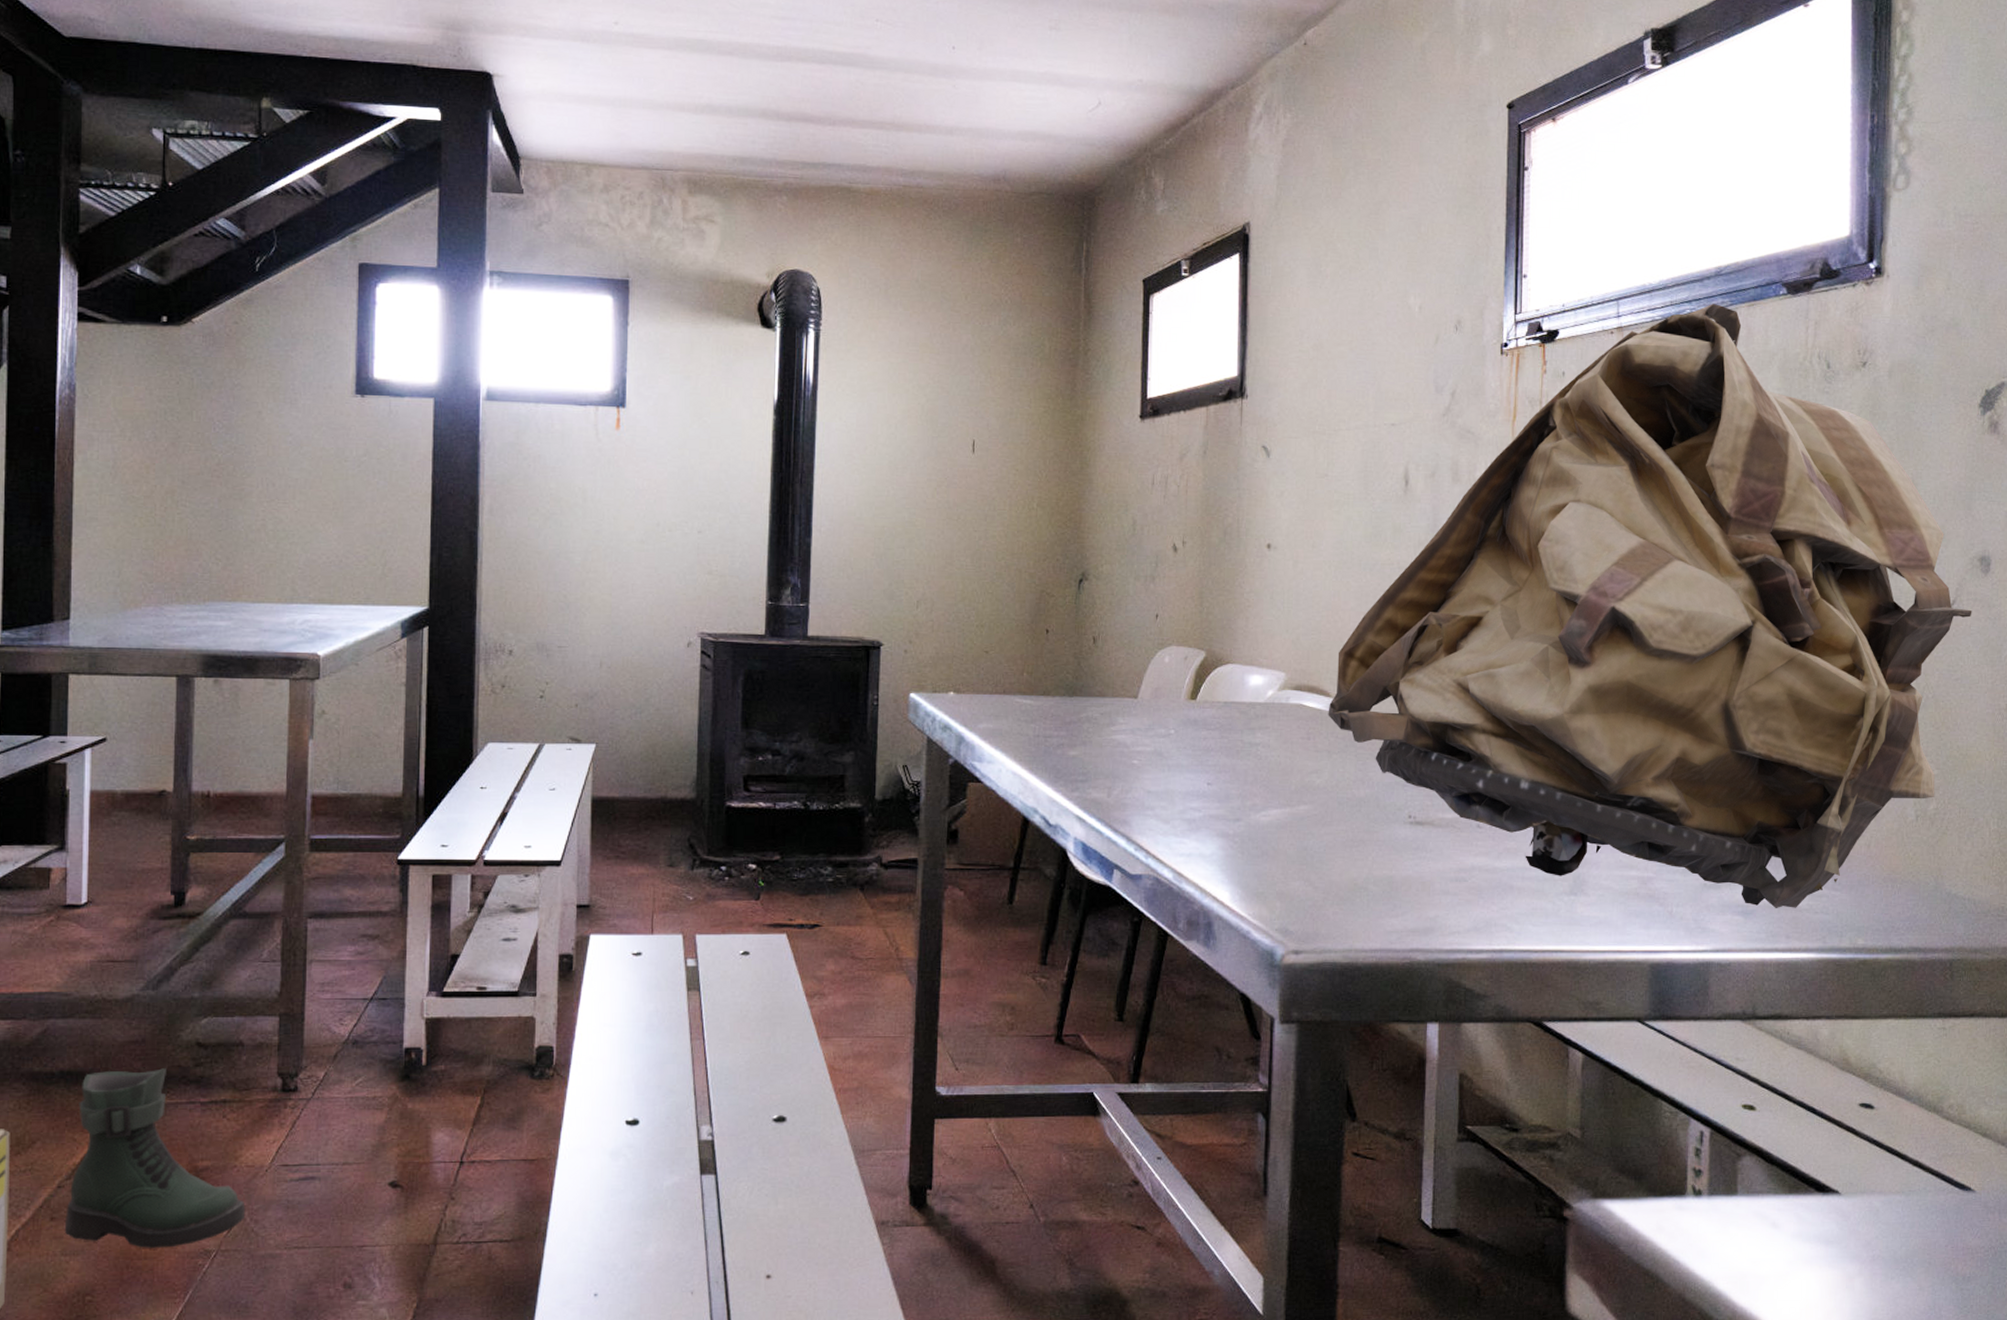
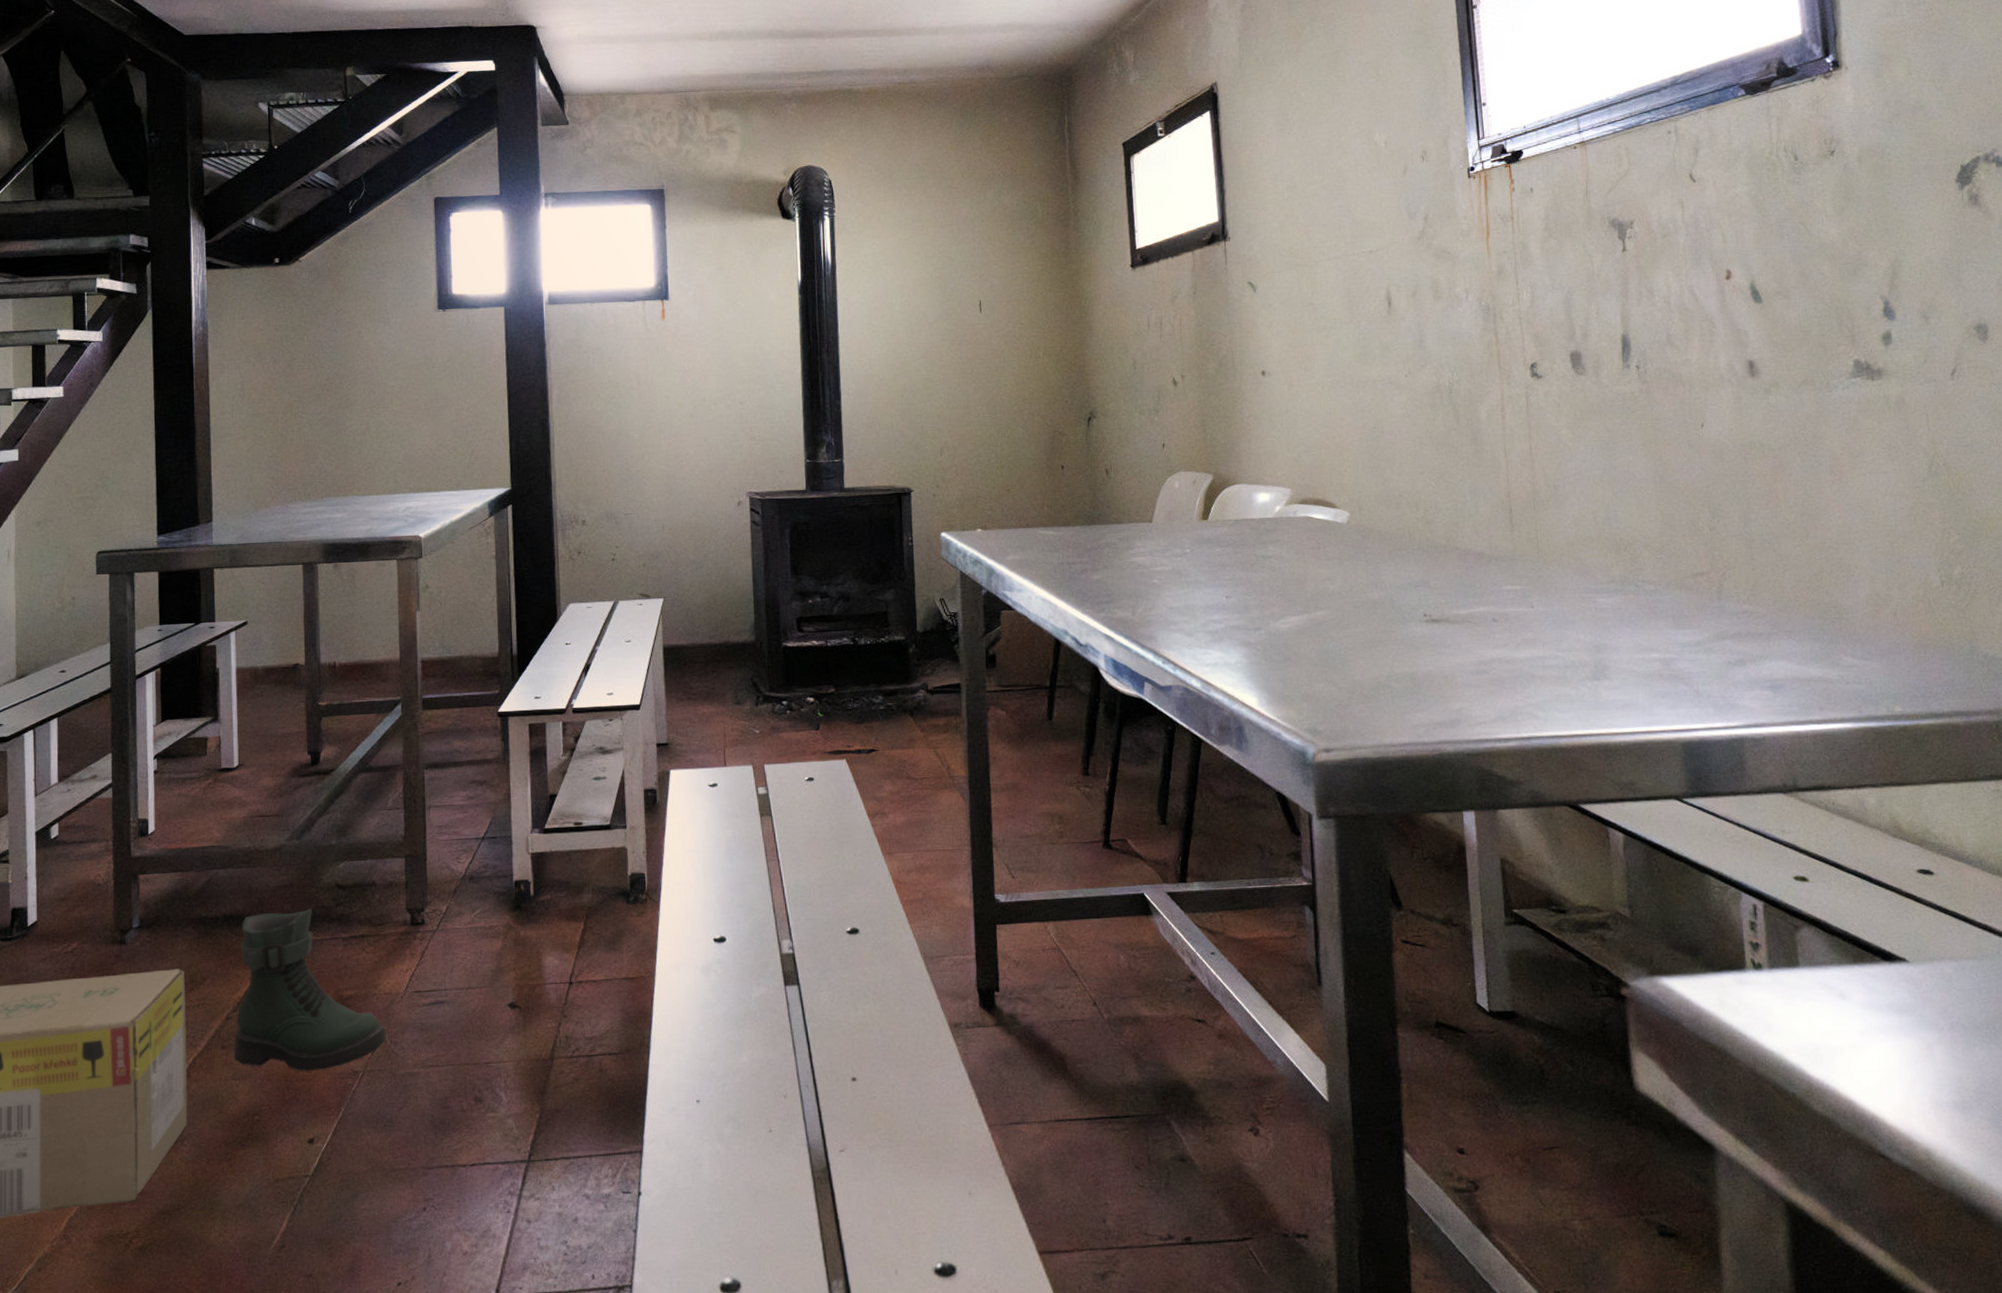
backpack: present [1328,304,1972,908] -> none [1335,111,1975,681]

